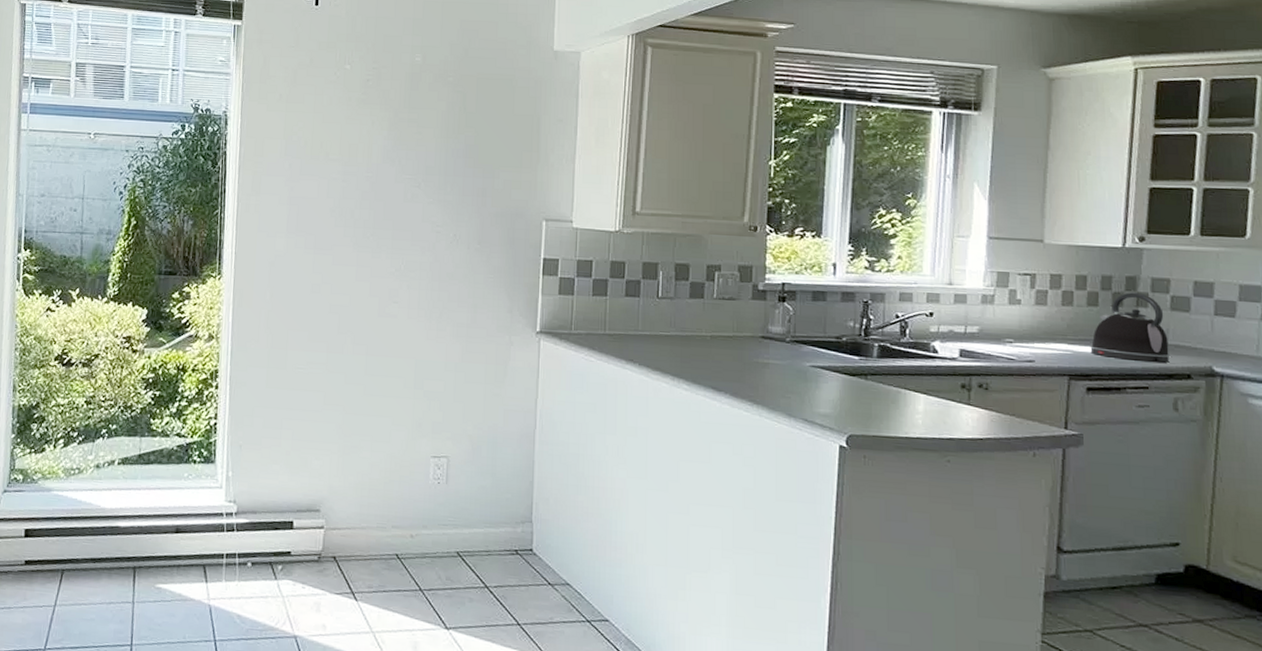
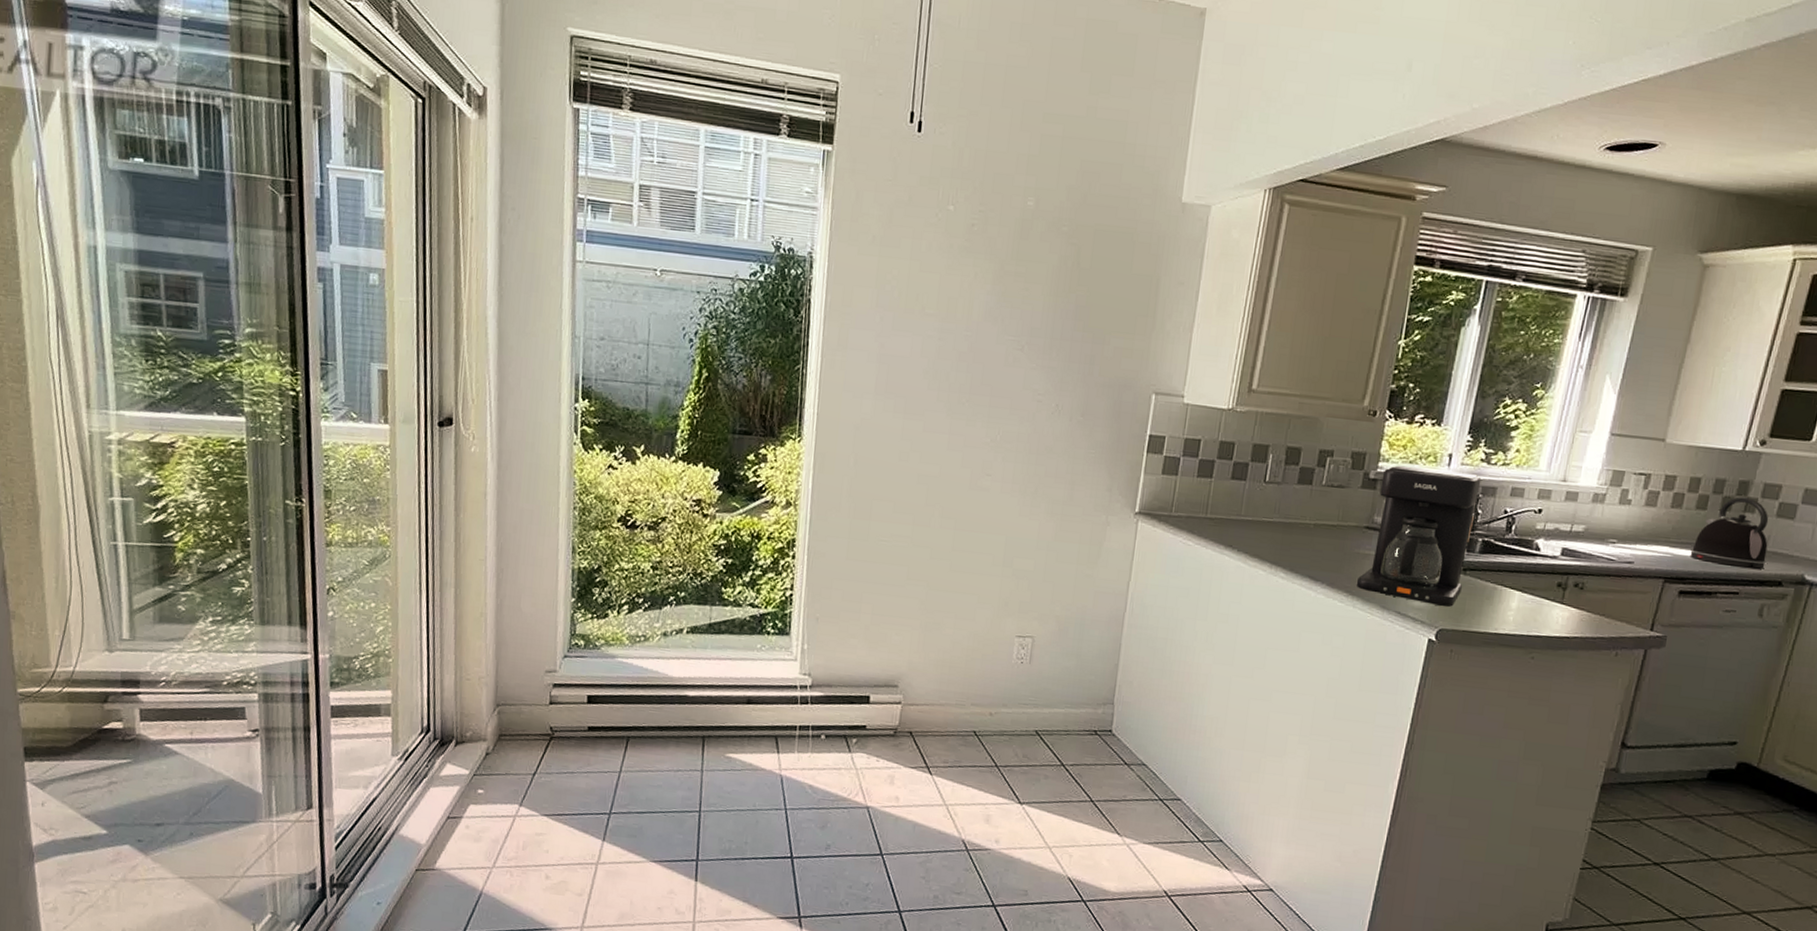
coffee maker: none [759,276,869,413] -> present [1356,465,1481,608]

